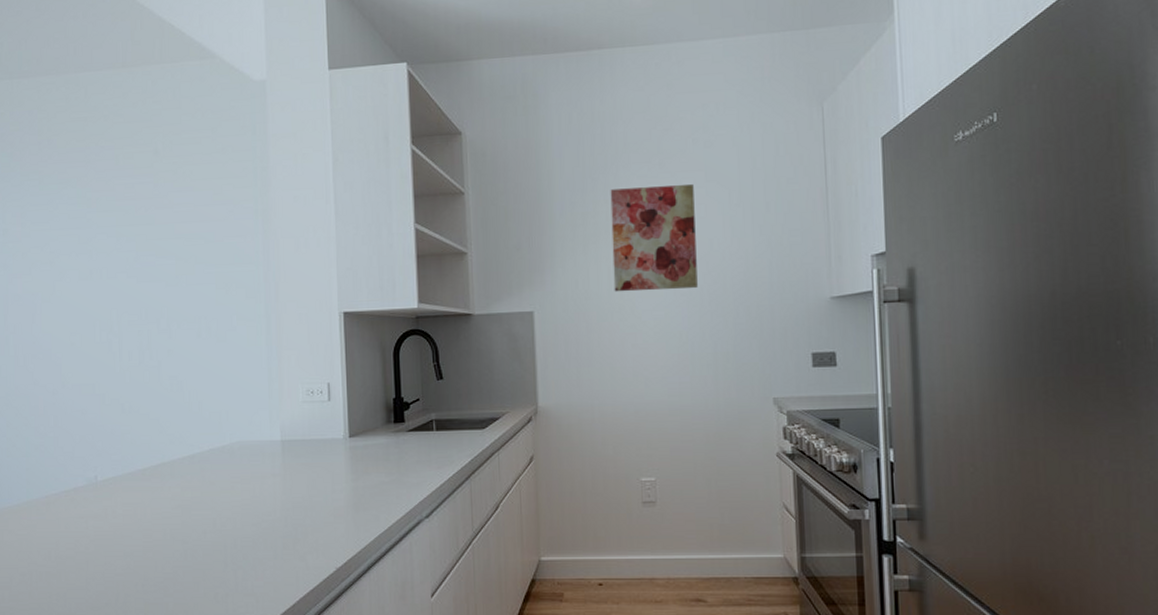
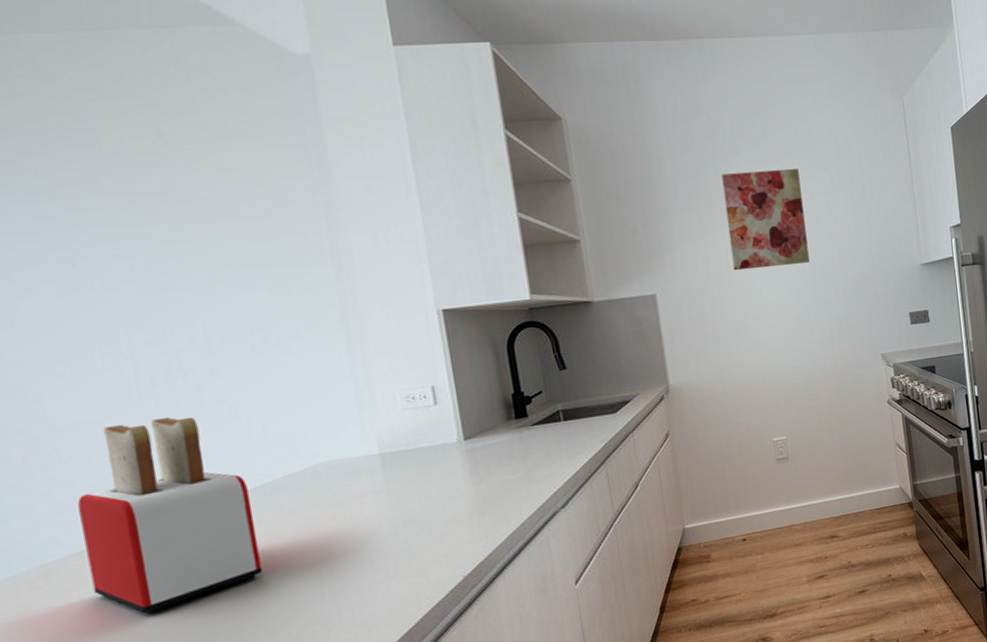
toaster: none [73,387,185,551] -> present [78,416,263,614]

